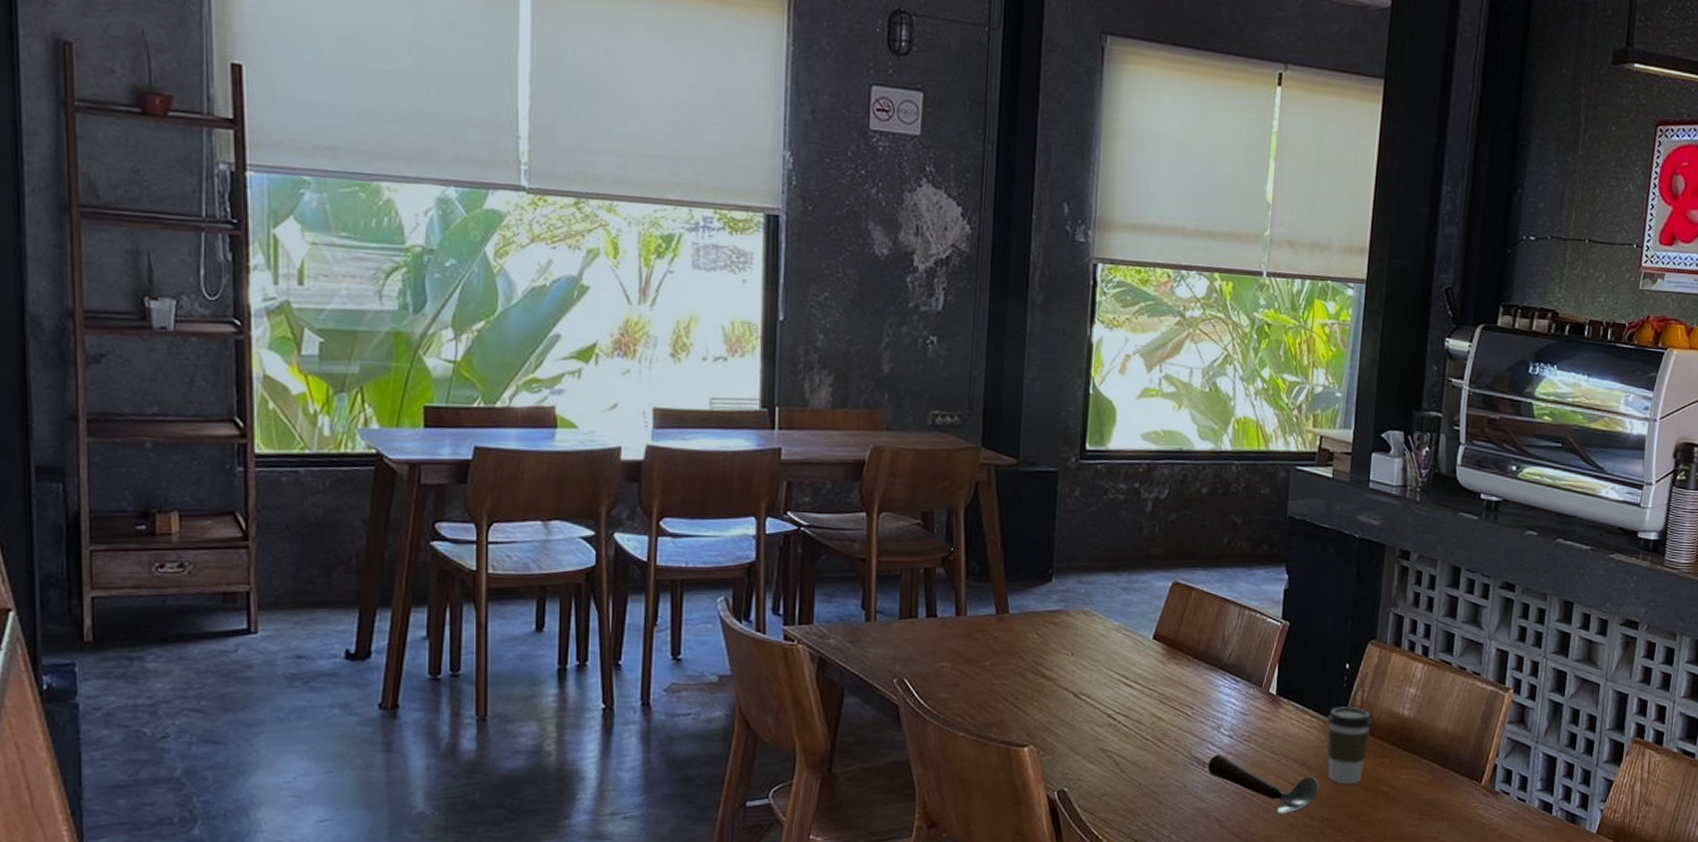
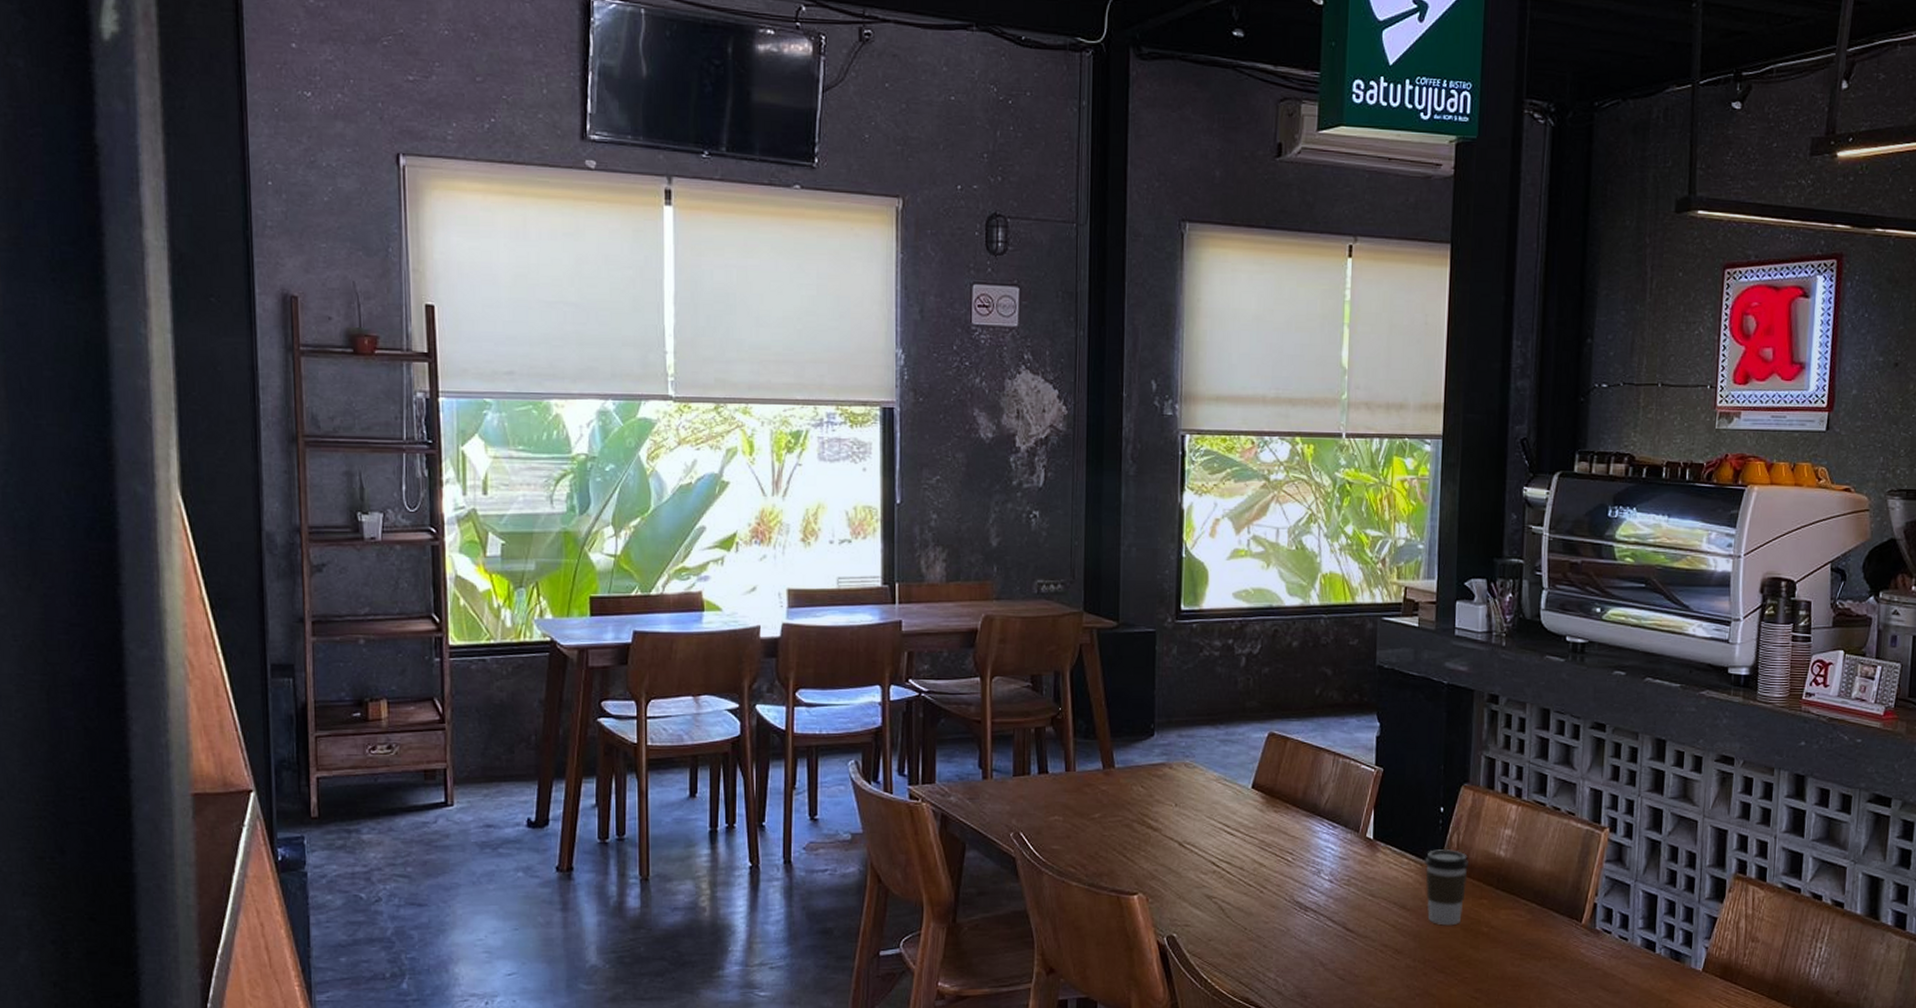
spoon: present [1208,755,1320,814] -> none [1310,899,1420,956]

